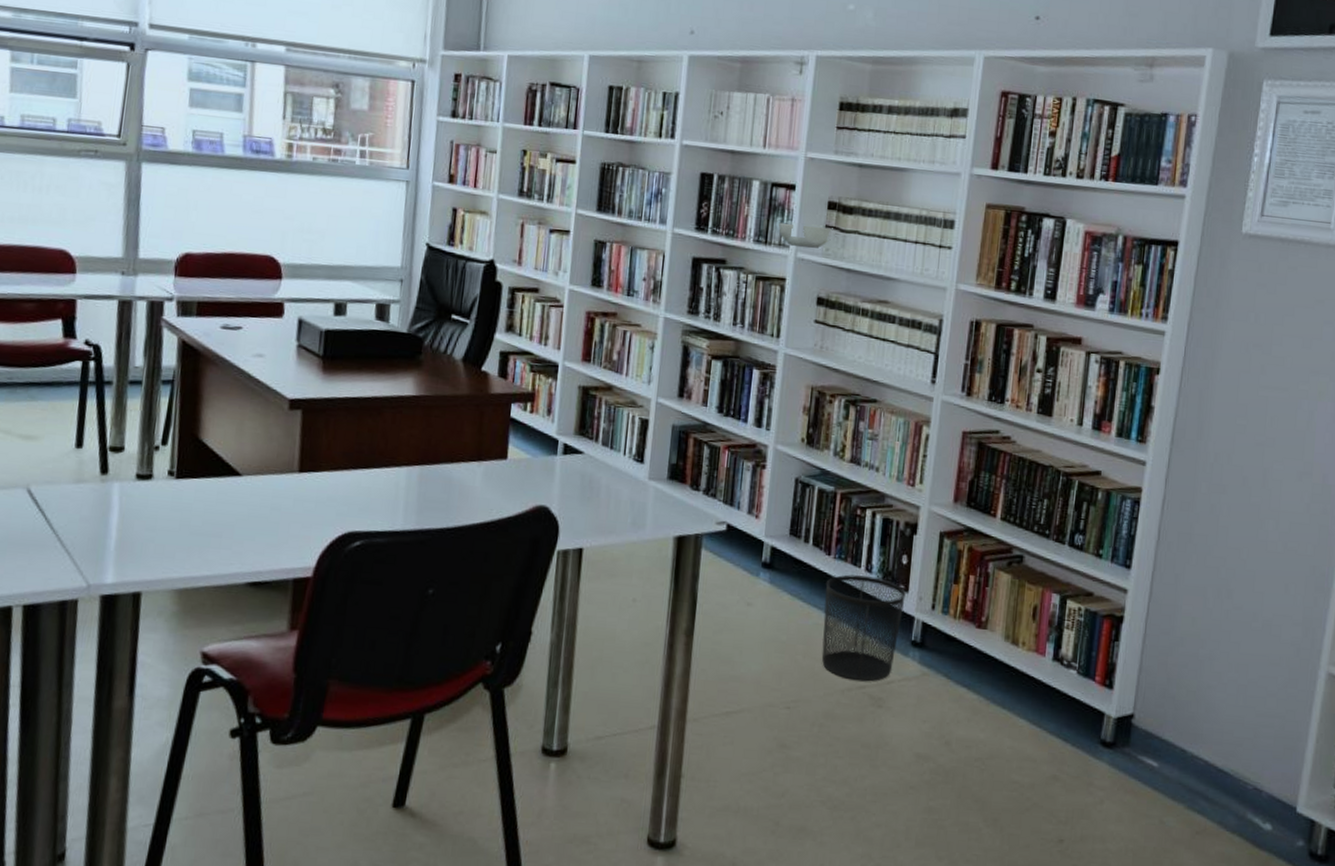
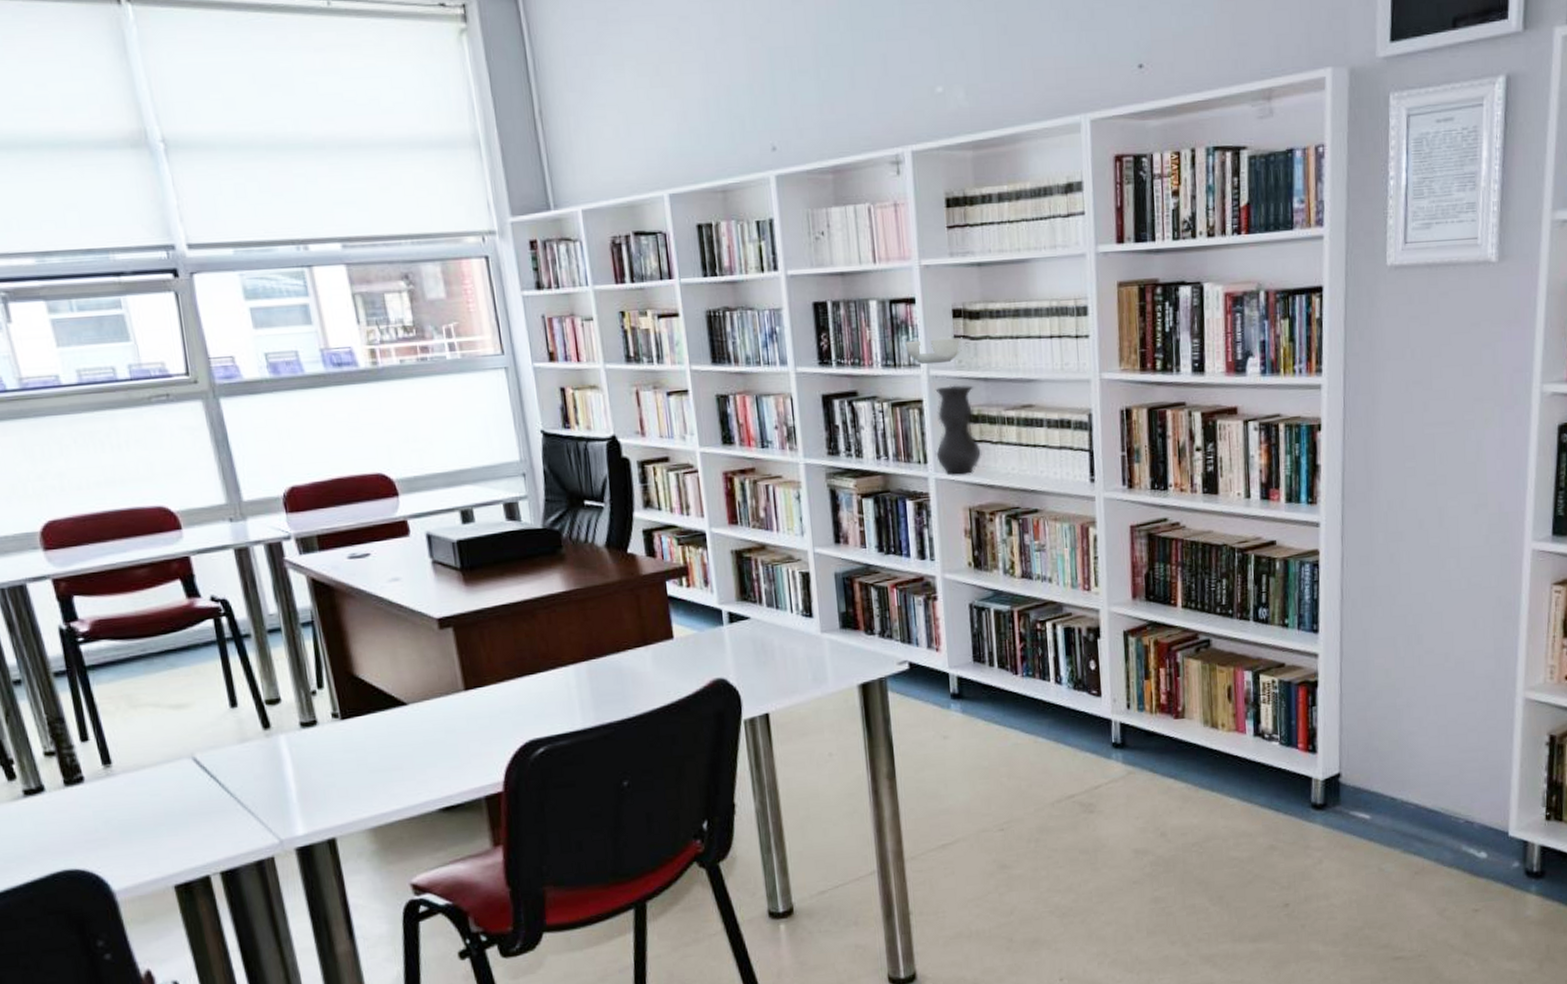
vase: none [789,270,835,354] -> present [935,385,981,474]
waste bin: present [821,574,906,682] -> none [1018,687,1100,792]

